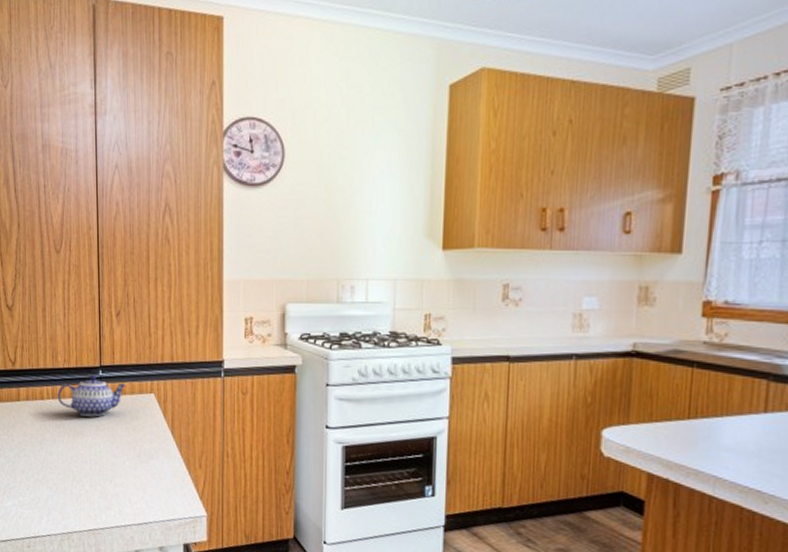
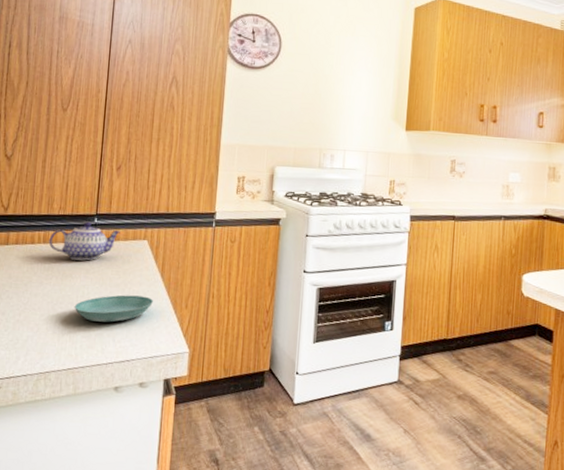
saucer: none [88,453,165,483] -> present [74,295,153,323]

